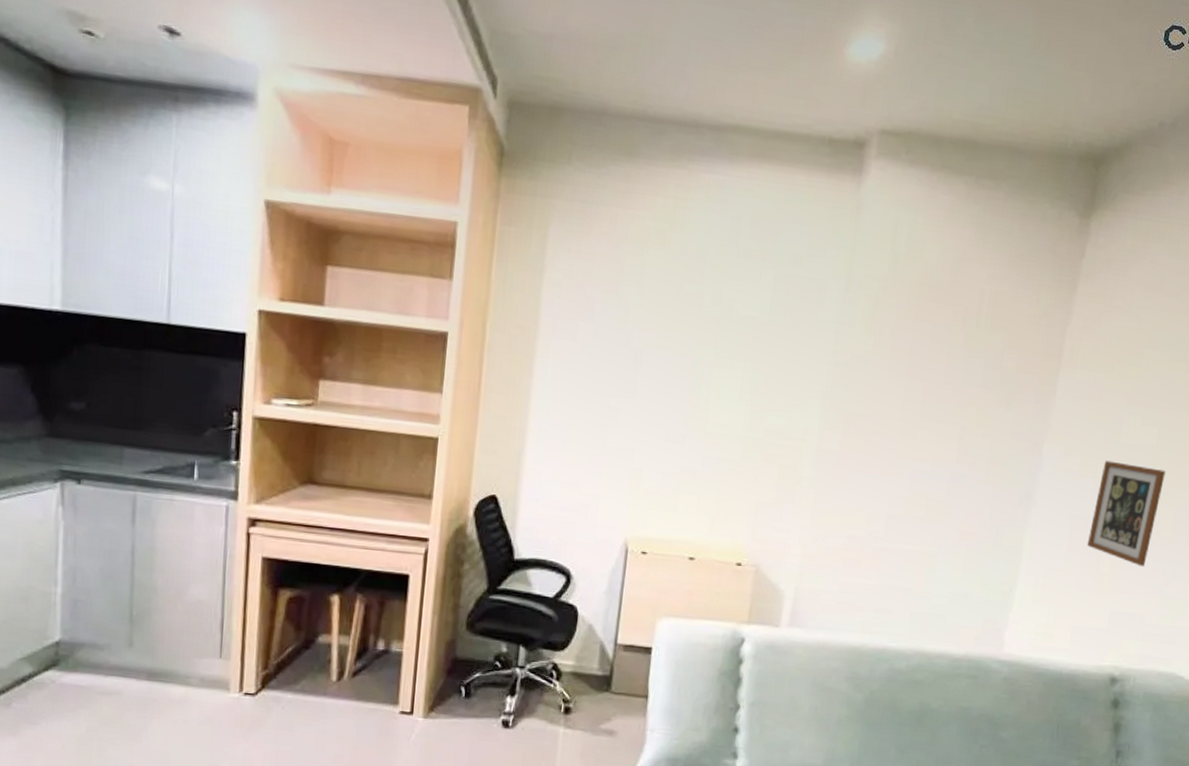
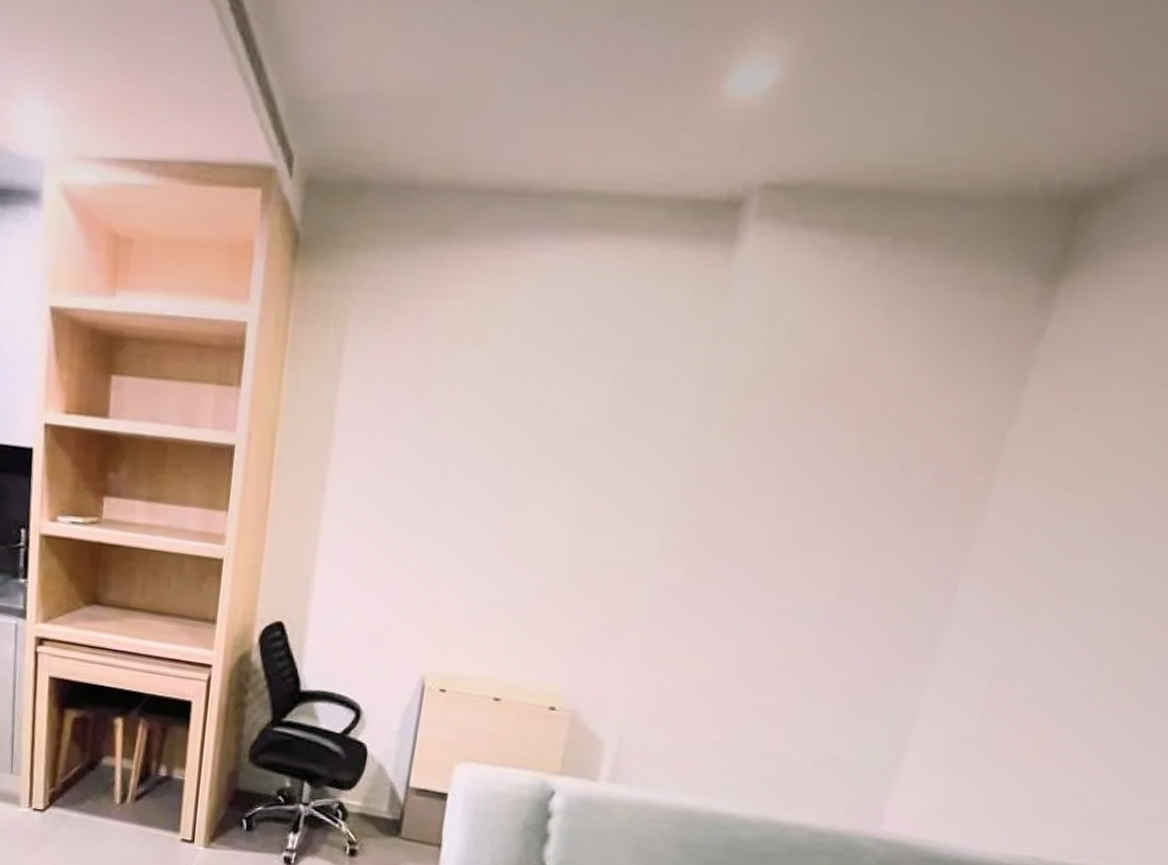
picture frame: present [1087,460,1166,567] -> none [1011,602,1139,738]

